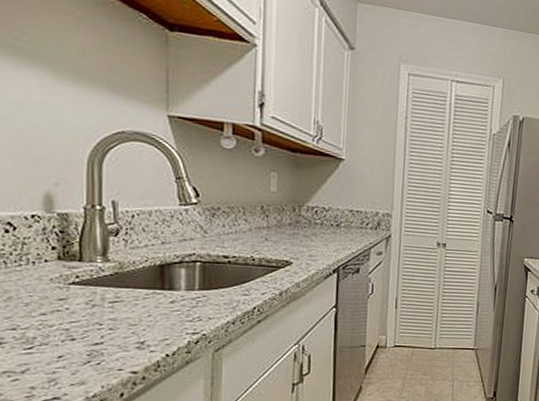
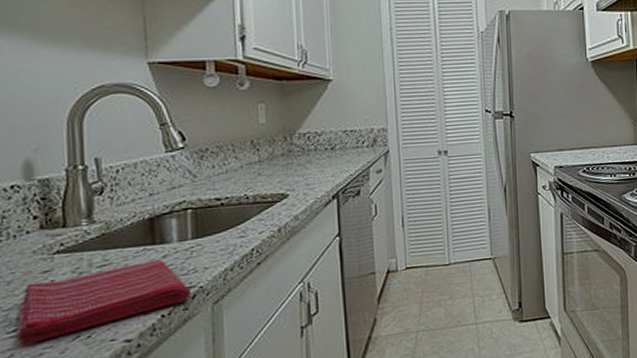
dish towel: none [32,303,194,363] -> present [16,259,190,346]

